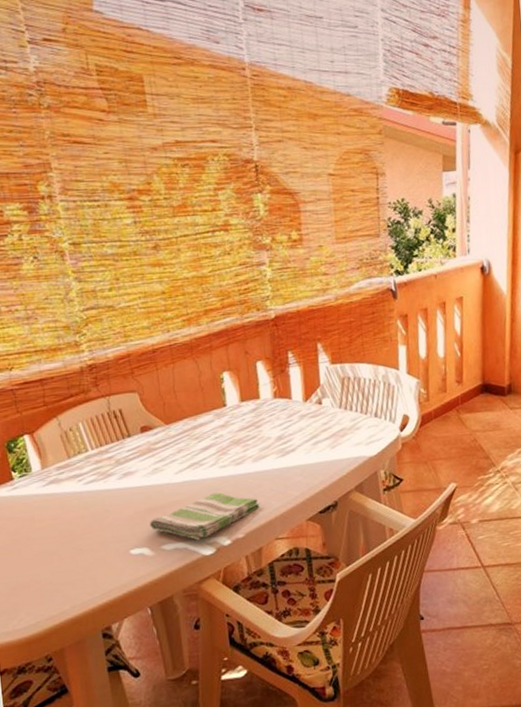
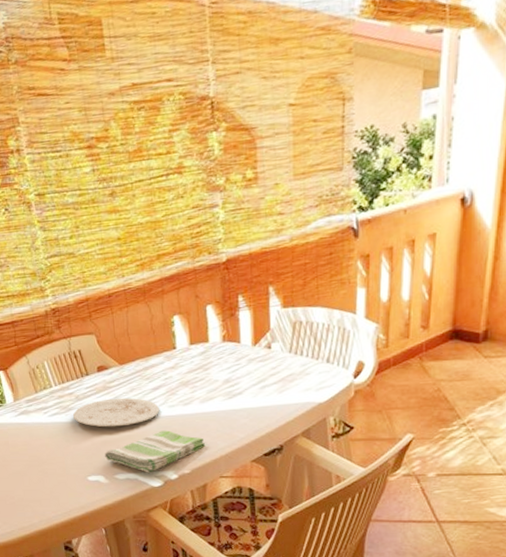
plate: none [113,459,211,493] -> present [73,397,160,427]

